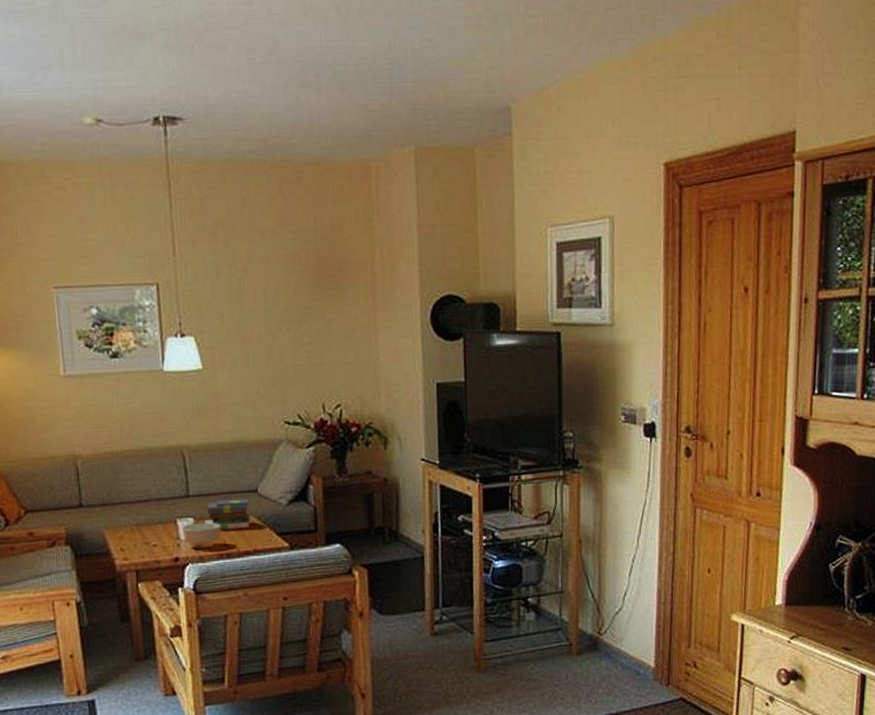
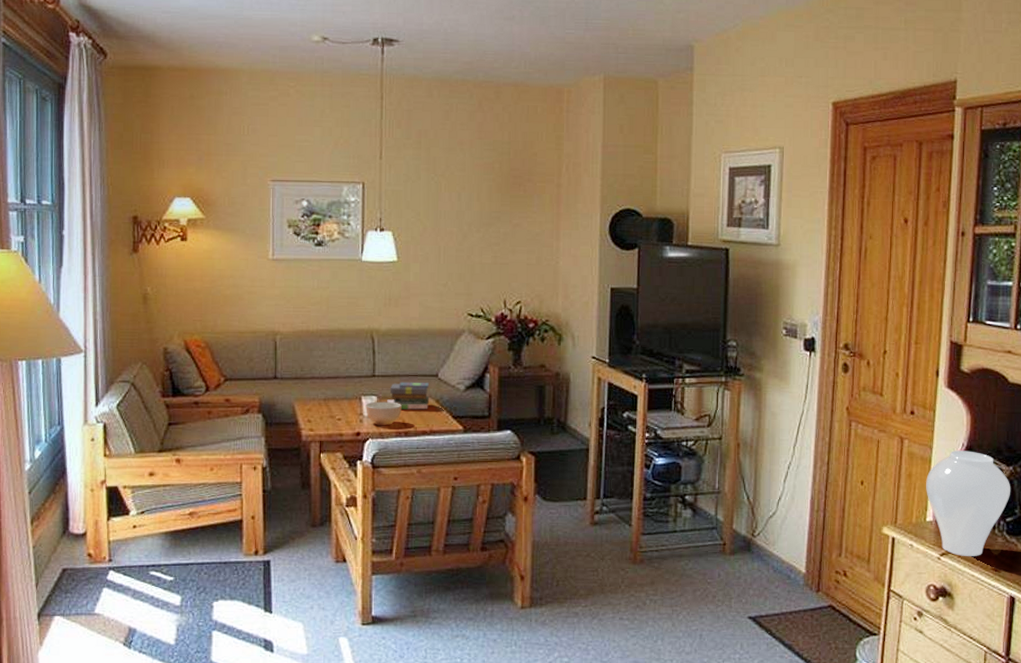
vase: none [774,529,860,638] -> present [926,450,1011,556]

